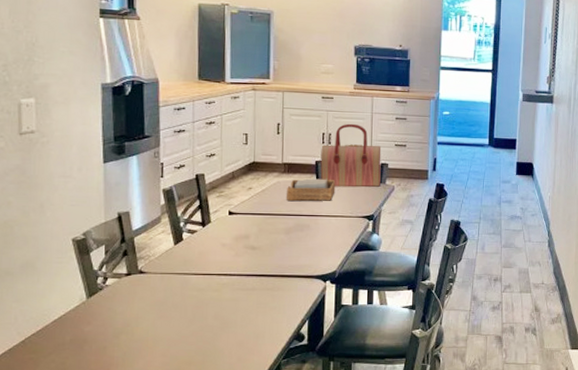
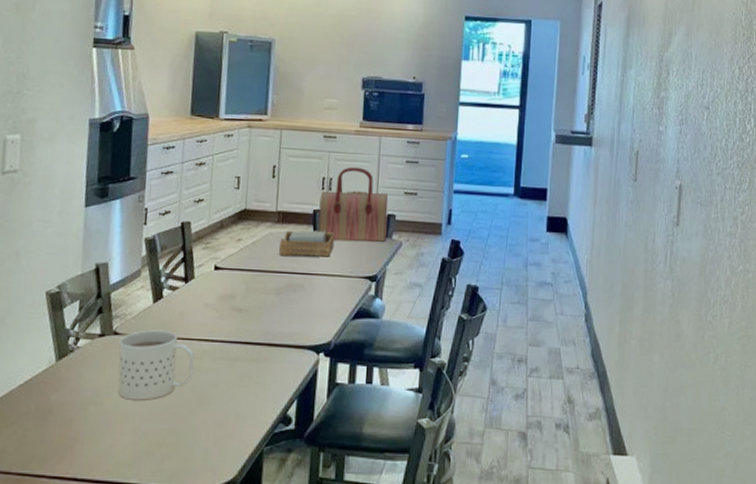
mug: none [145,268,216,328] -> present [117,330,195,400]

